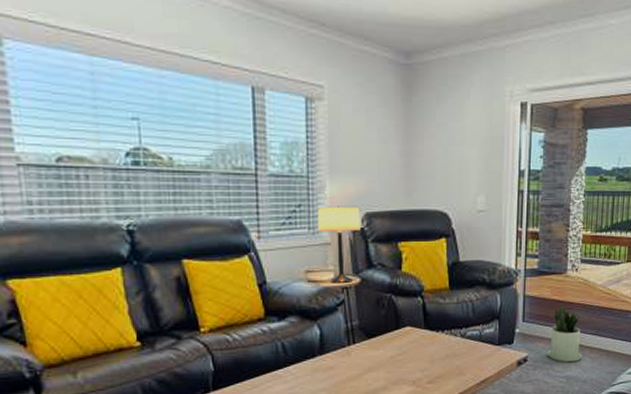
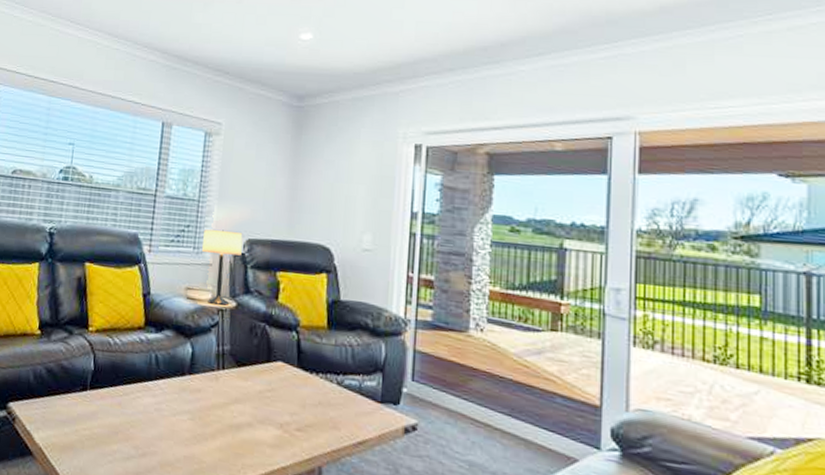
planter: present [547,305,582,362] -> none [442,370,490,445]

